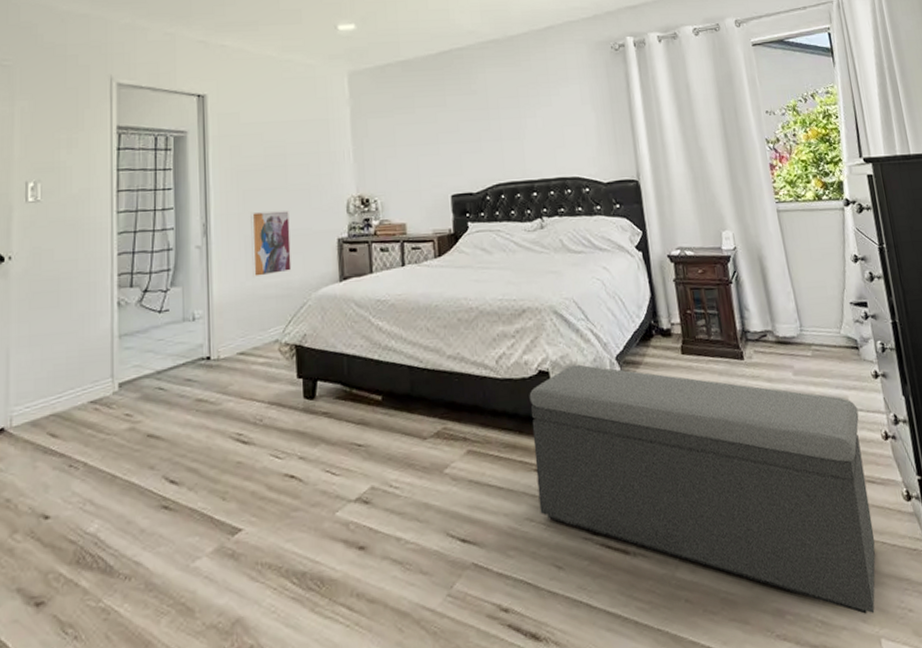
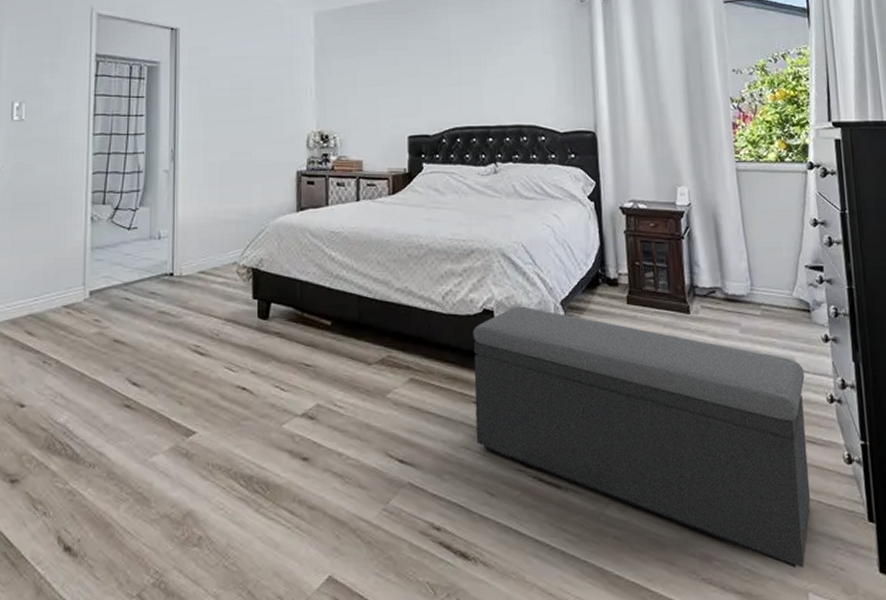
wall art: present [250,209,292,278] -> none [214,141,252,203]

